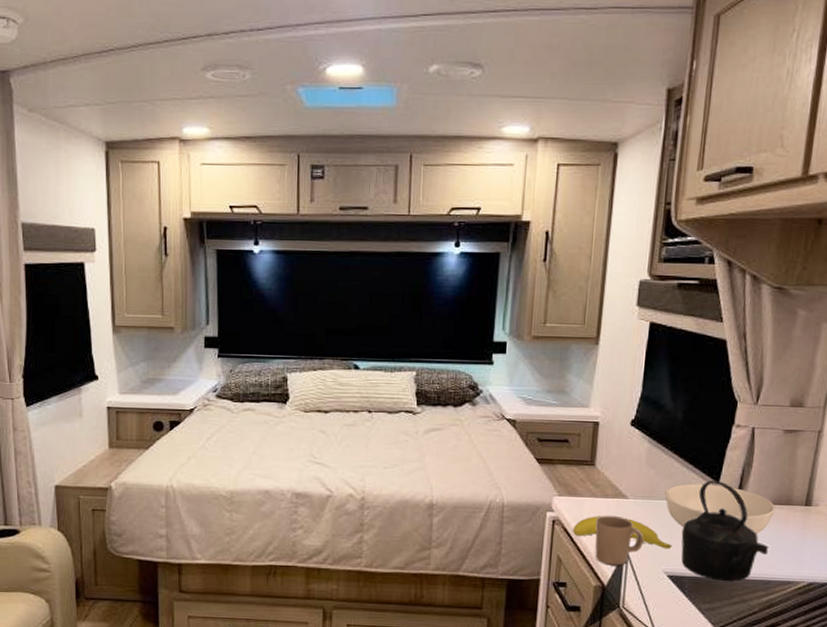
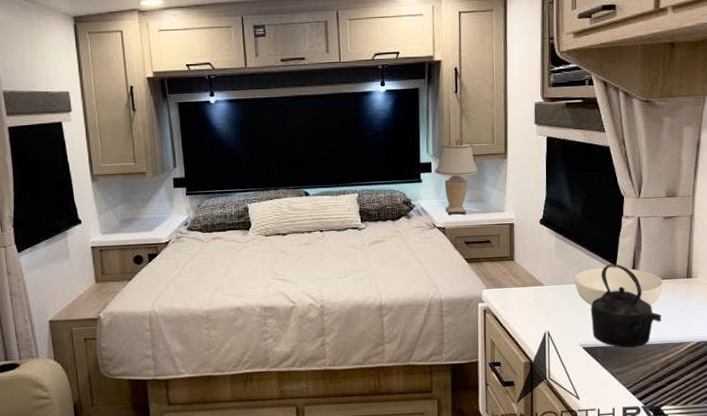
table lamp: none [510,316,563,408] -> present [435,138,478,215]
fruit: present [573,516,672,549] -> none [502,302,584,325]
mug: present [595,515,644,566] -> none [520,301,560,344]

